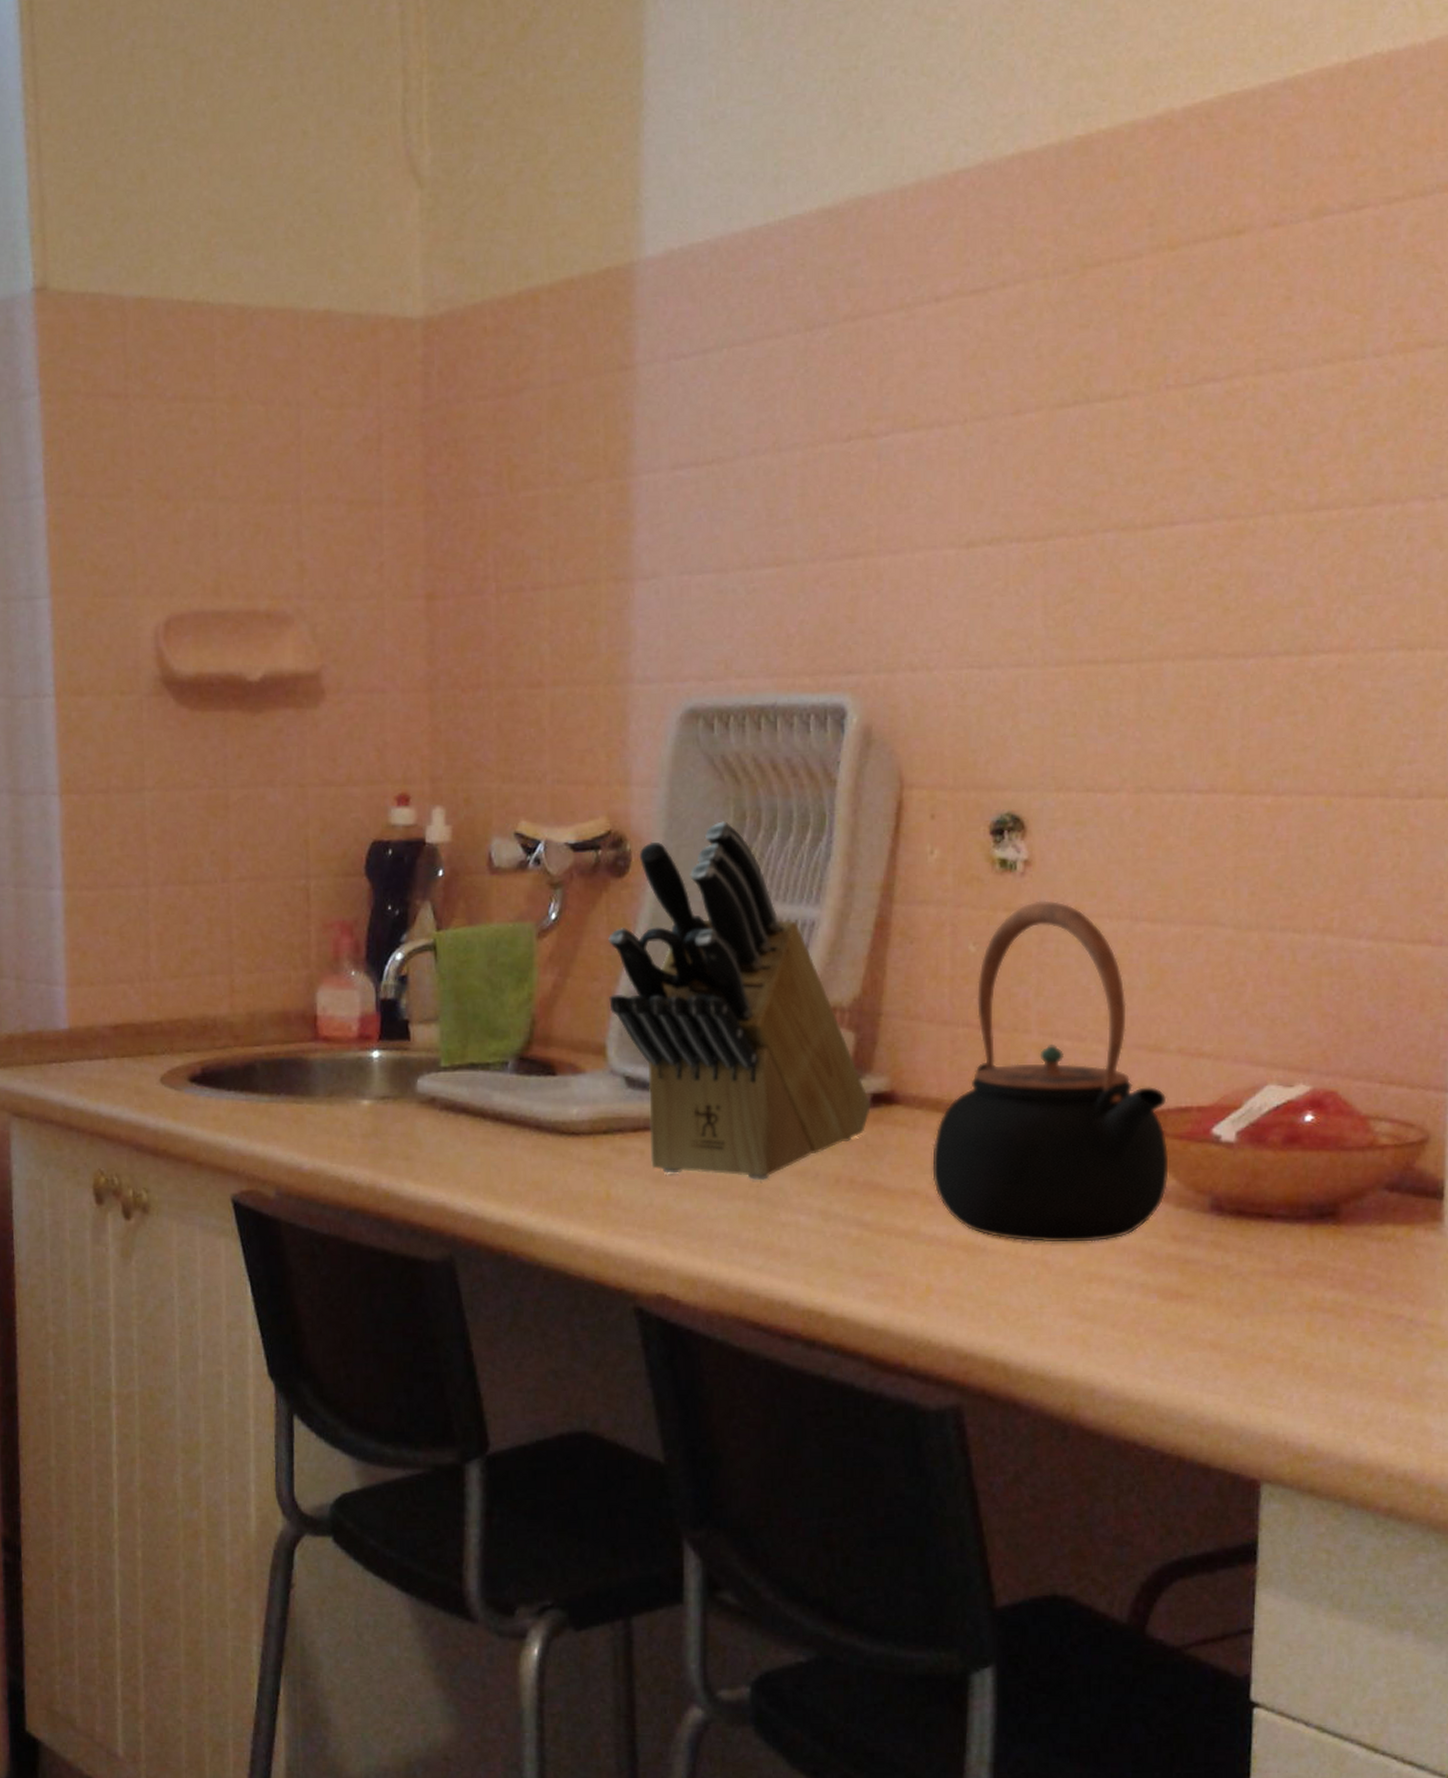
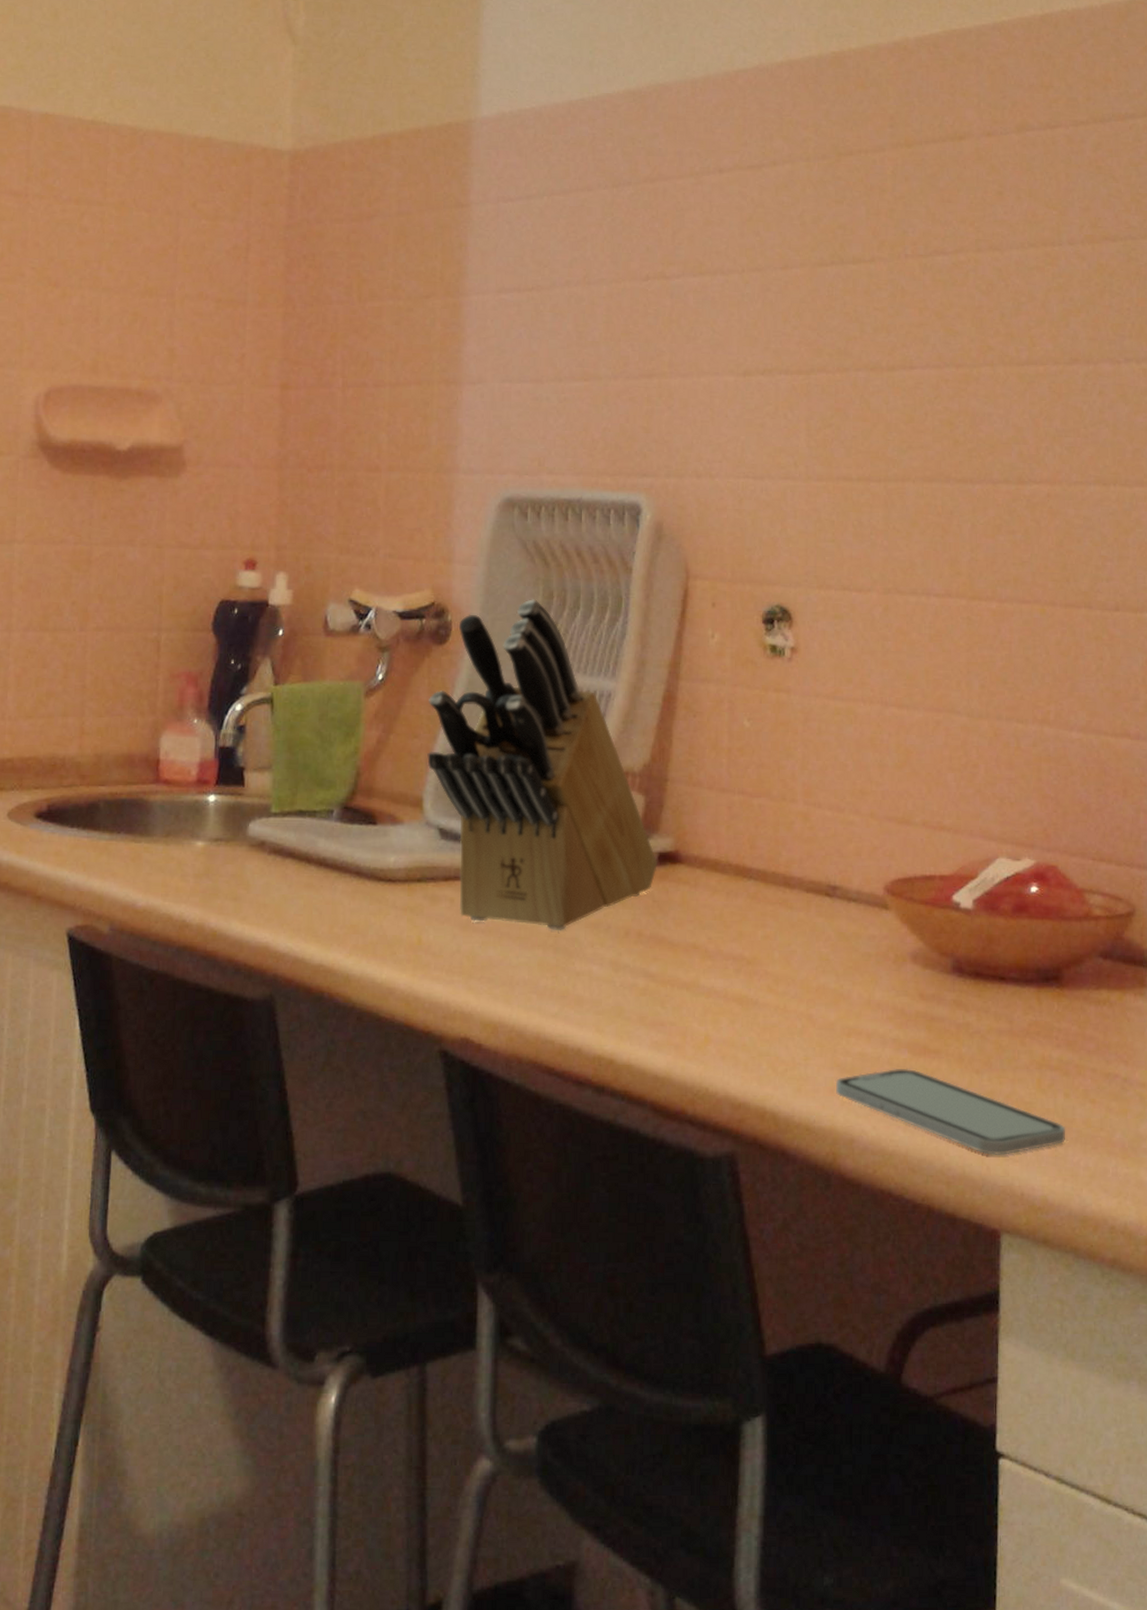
teapot: present [932,900,1169,1243] -> none [711,683,916,998]
smartphone: none [1074,1314,1339,1403] -> present [835,1068,1066,1155]

